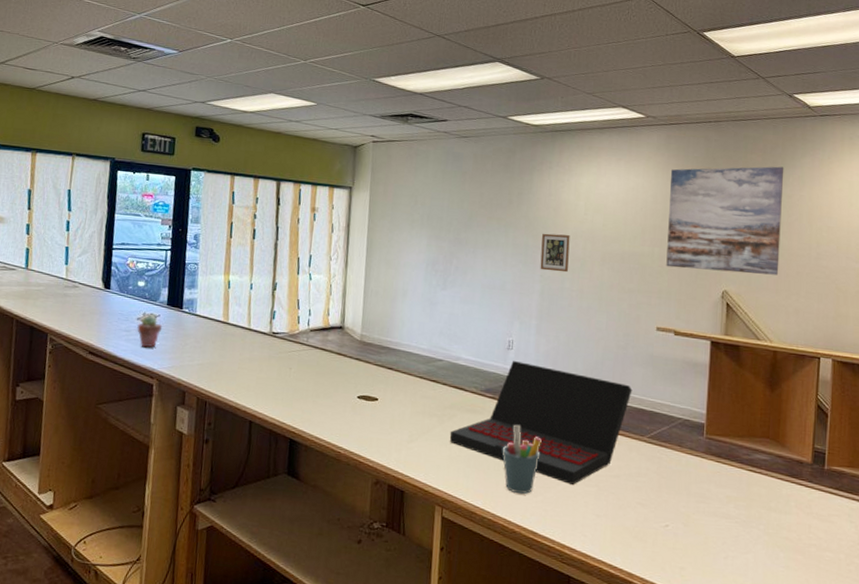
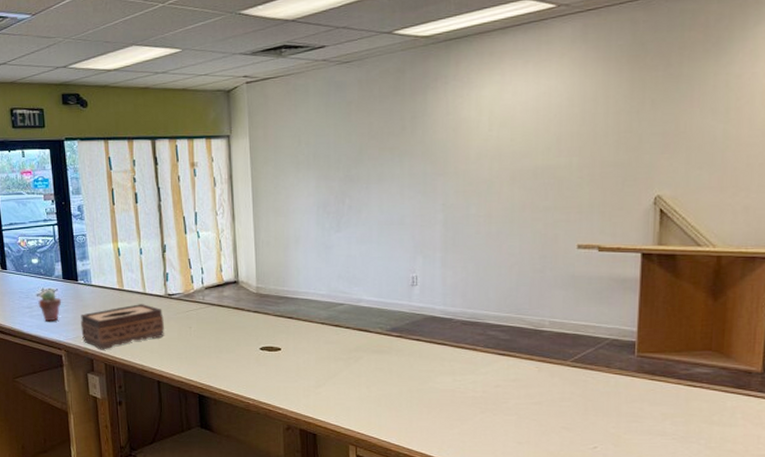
tissue box: none [177,339,265,383] -> present [81,304,164,350]
laptop: present [449,361,633,485] -> none [357,297,552,415]
pen holder: present [502,424,542,494] -> none [413,361,455,427]
picture frame: present [540,233,570,273] -> none [441,156,474,198]
wall art: present [666,166,784,275] -> none [587,41,732,177]

